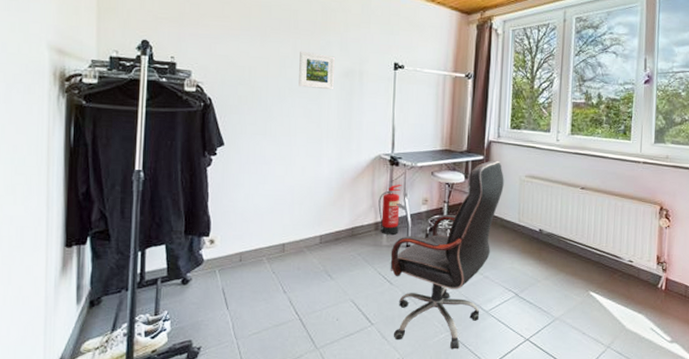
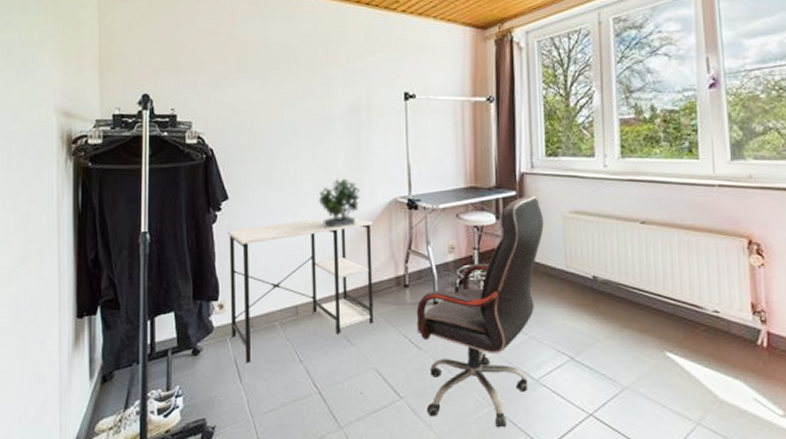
desk: none [220,166,358,293] -> present [227,215,374,363]
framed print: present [299,51,336,90] -> none [301,89,341,130]
potted plant: none [309,132,348,178] -> present [318,177,360,229]
fire extinguisher: present [378,185,402,235] -> none [398,231,424,290]

